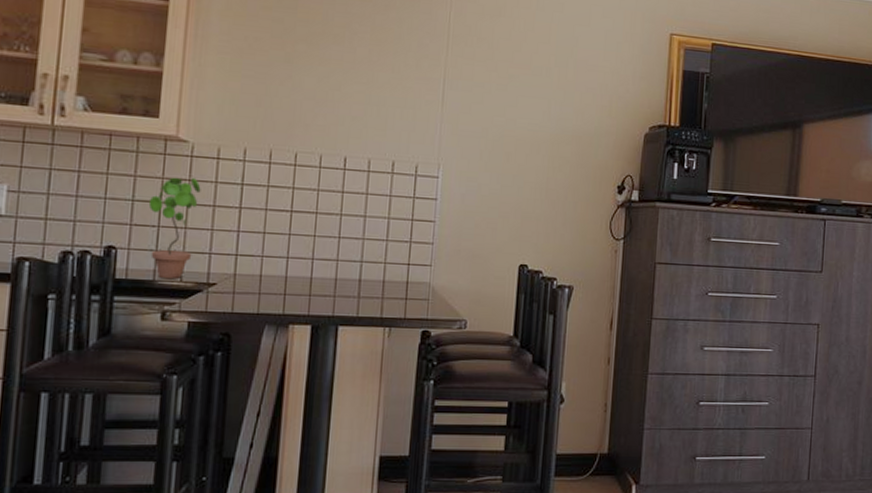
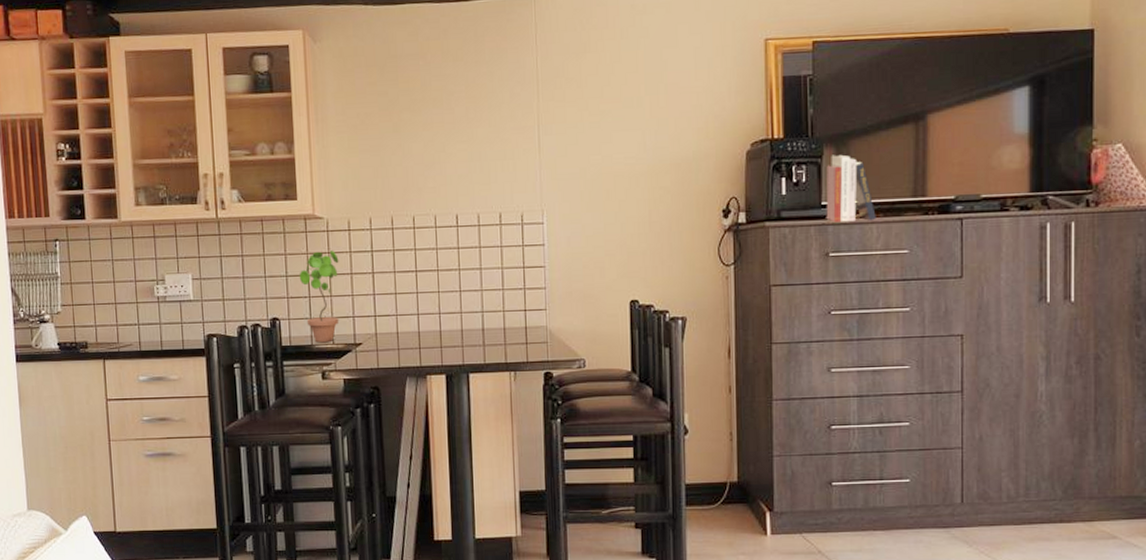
books: none [711,148,754,213] -> present [826,154,876,223]

